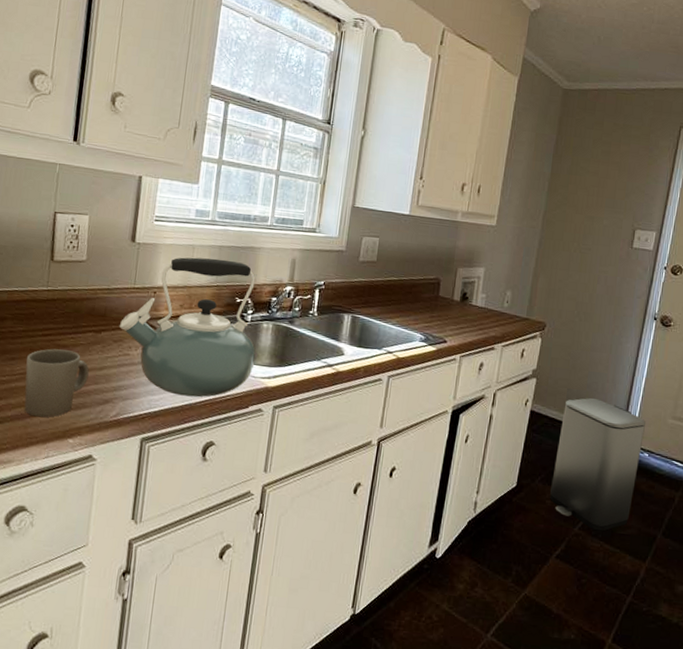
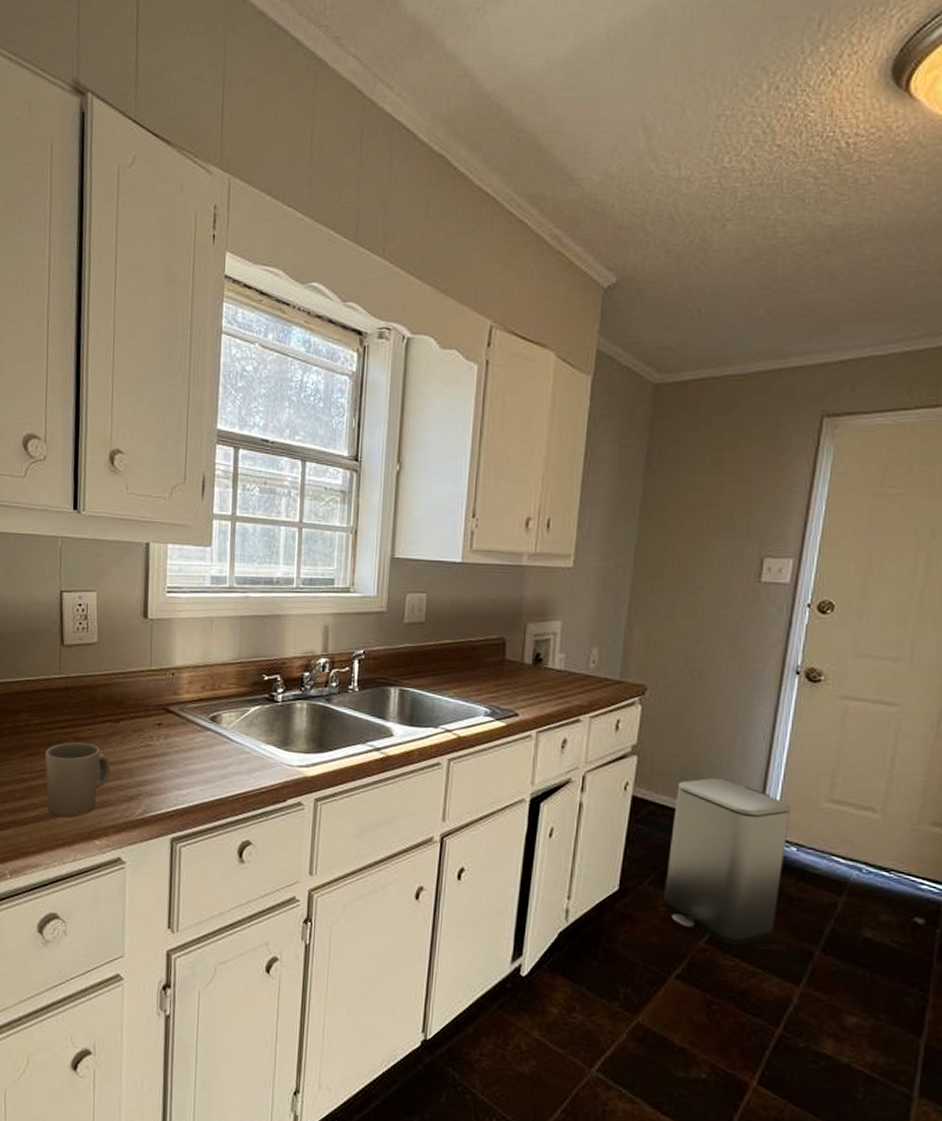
kettle: present [118,257,256,397] -> none [137,631,291,791]

